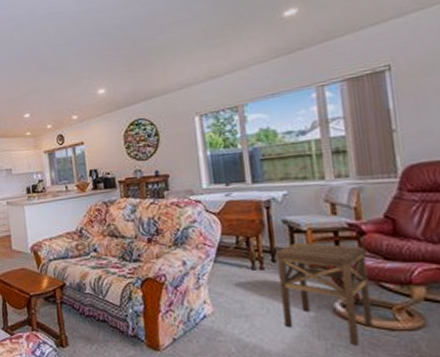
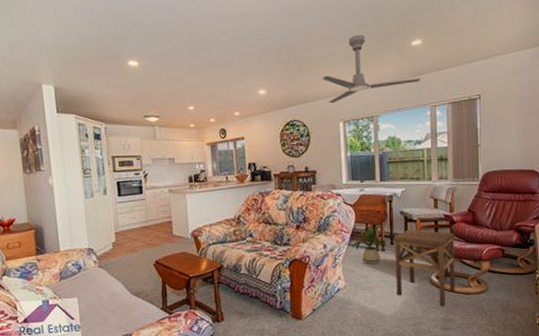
ceiling fan: none [170,12,300,97] -> present [322,34,421,104]
house plant: none [218,237,267,286] -> present [351,225,387,264]

